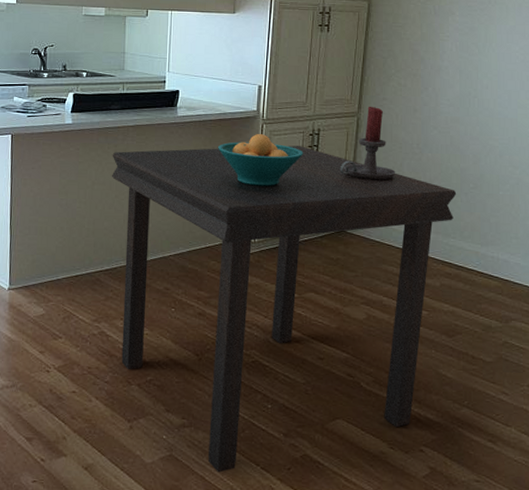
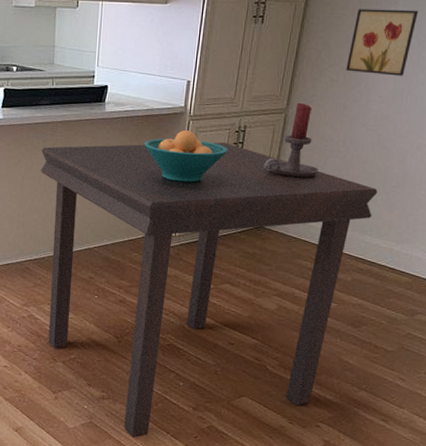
wall art: none [413,18,475,81] -> present [346,9,419,76]

